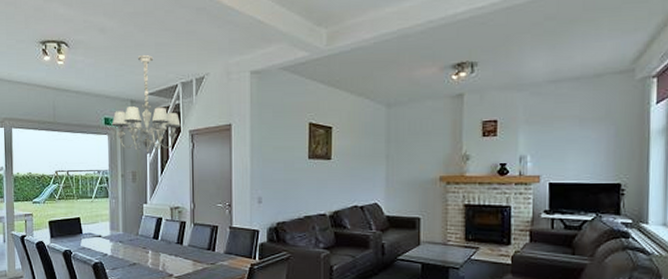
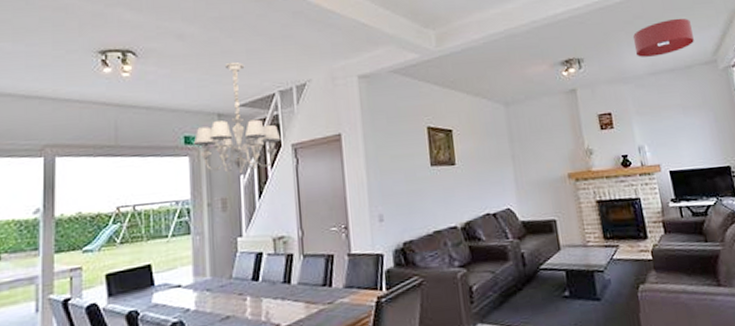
ceiling light fixture: none [538,20,613,63] -> present [632,18,694,57]

